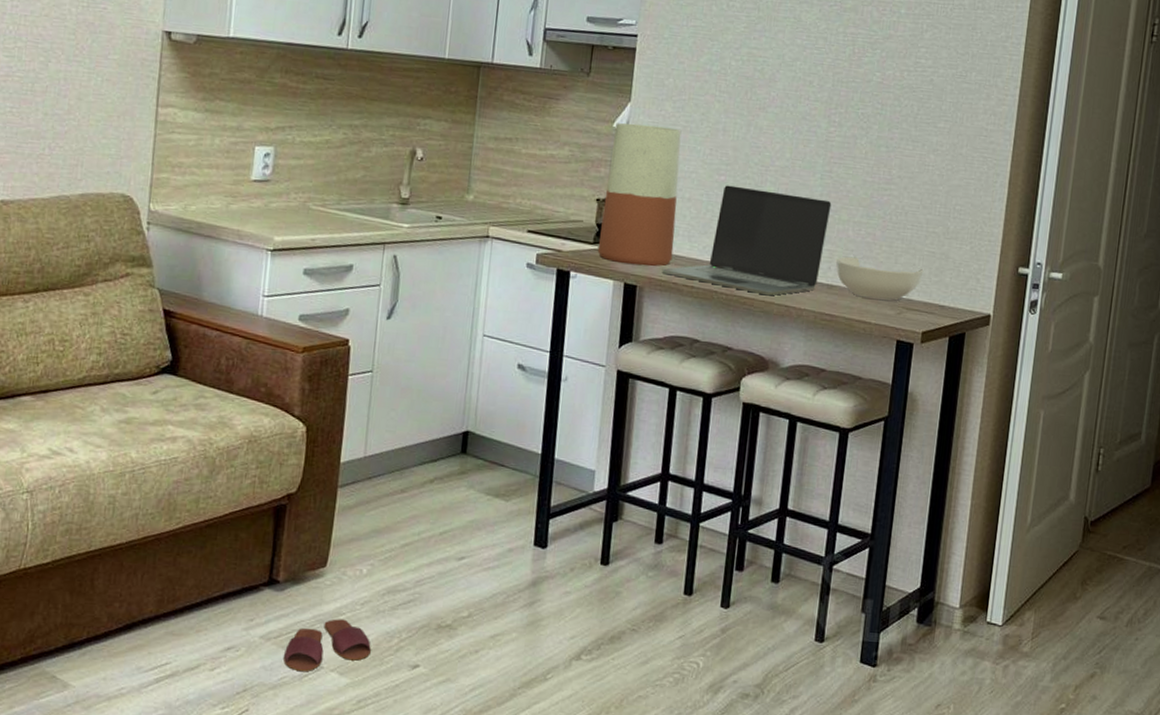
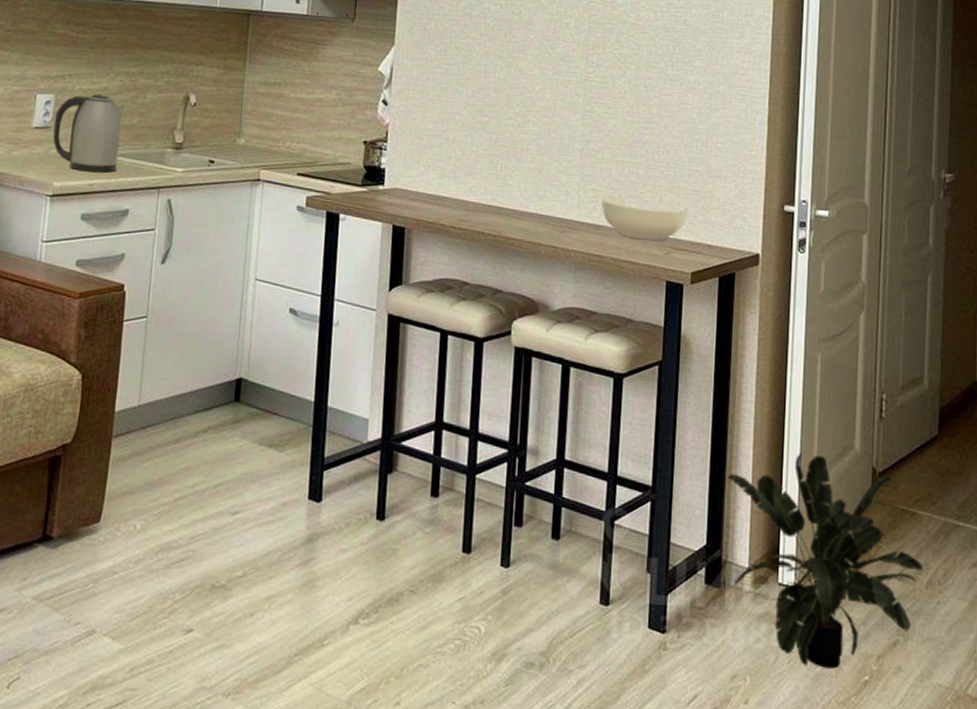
kettle: none [273,147,347,228] -> present [53,94,124,173]
slippers: present [283,619,371,672] -> none [56,578,145,637]
vase: present [597,122,682,266] -> none [365,66,444,208]
laptop: present [662,185,832,296] -> none [429,126,594,237]
potted plant: none [944,503,1126,698] -> present [727,453,924,669]

